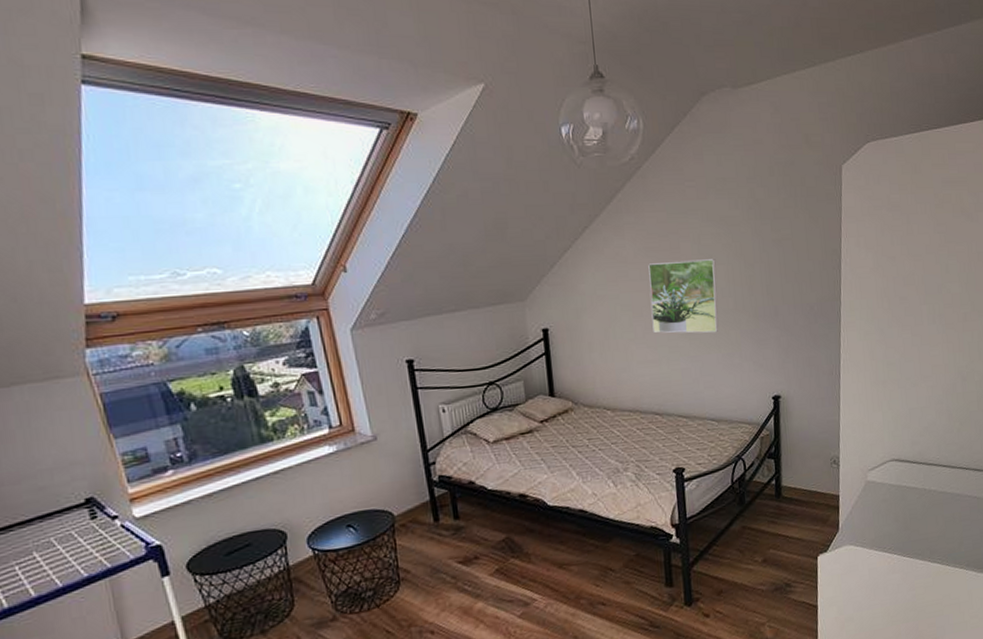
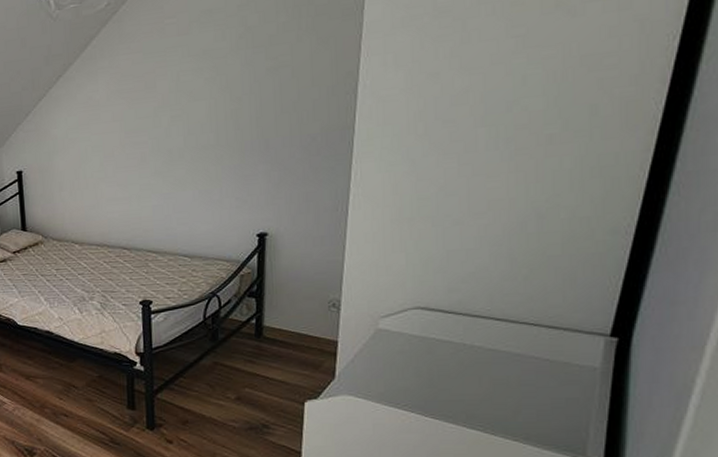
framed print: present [648,259,719,333] -> none [121,95,197,172]

